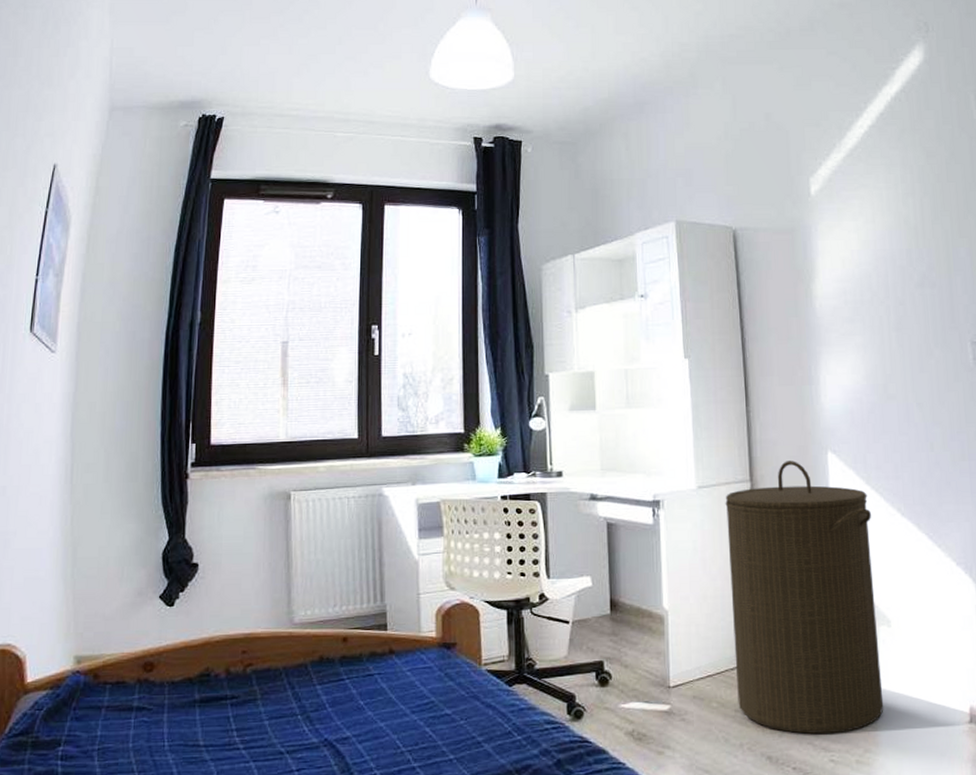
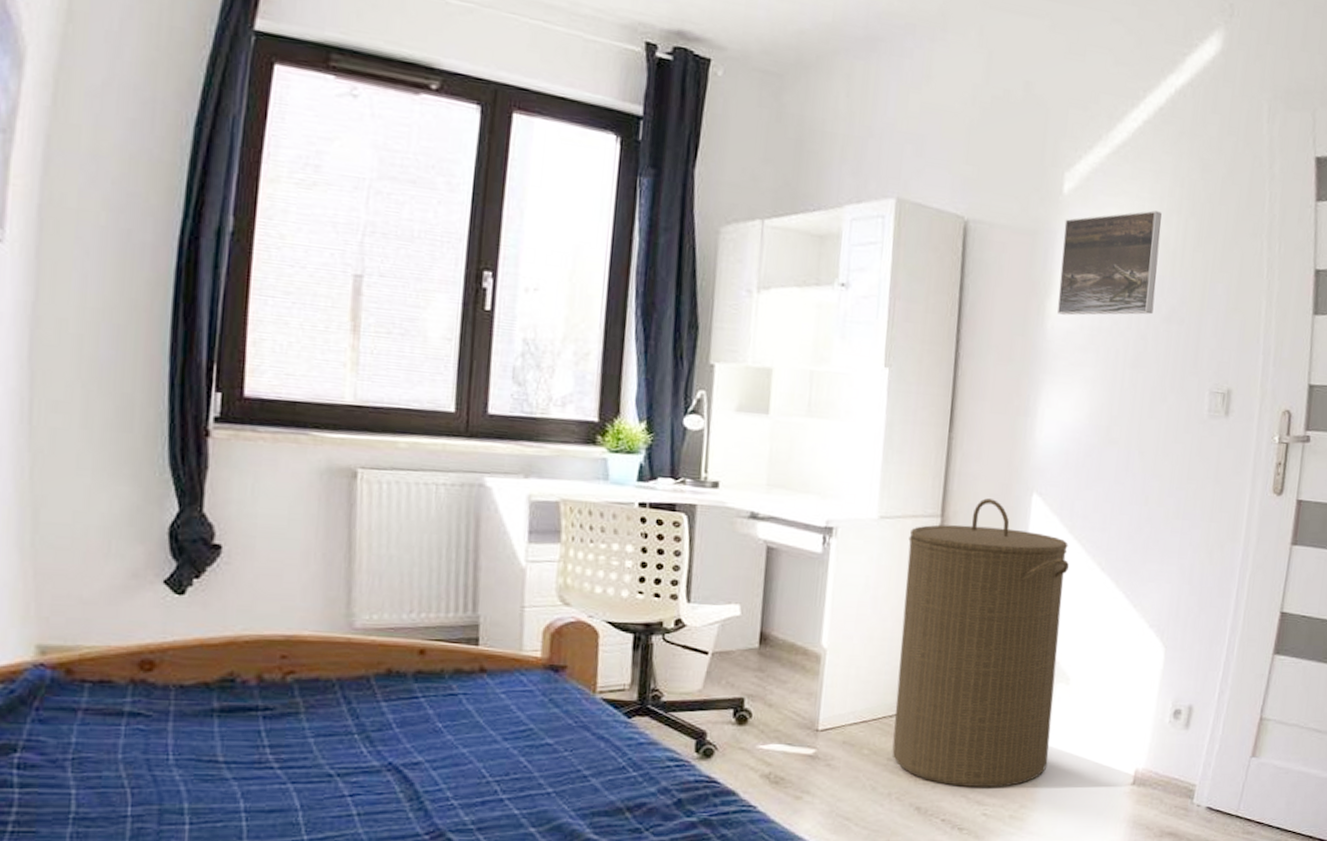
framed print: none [816,196,906,294] -> present [1057,210,1162,316]

